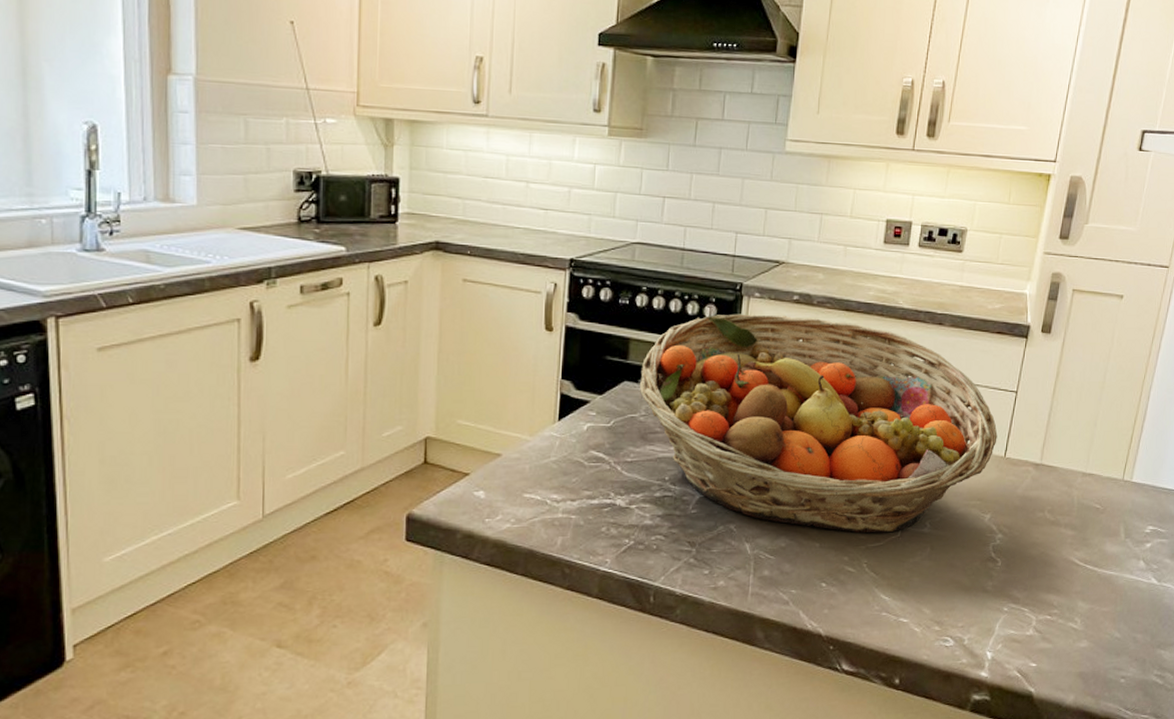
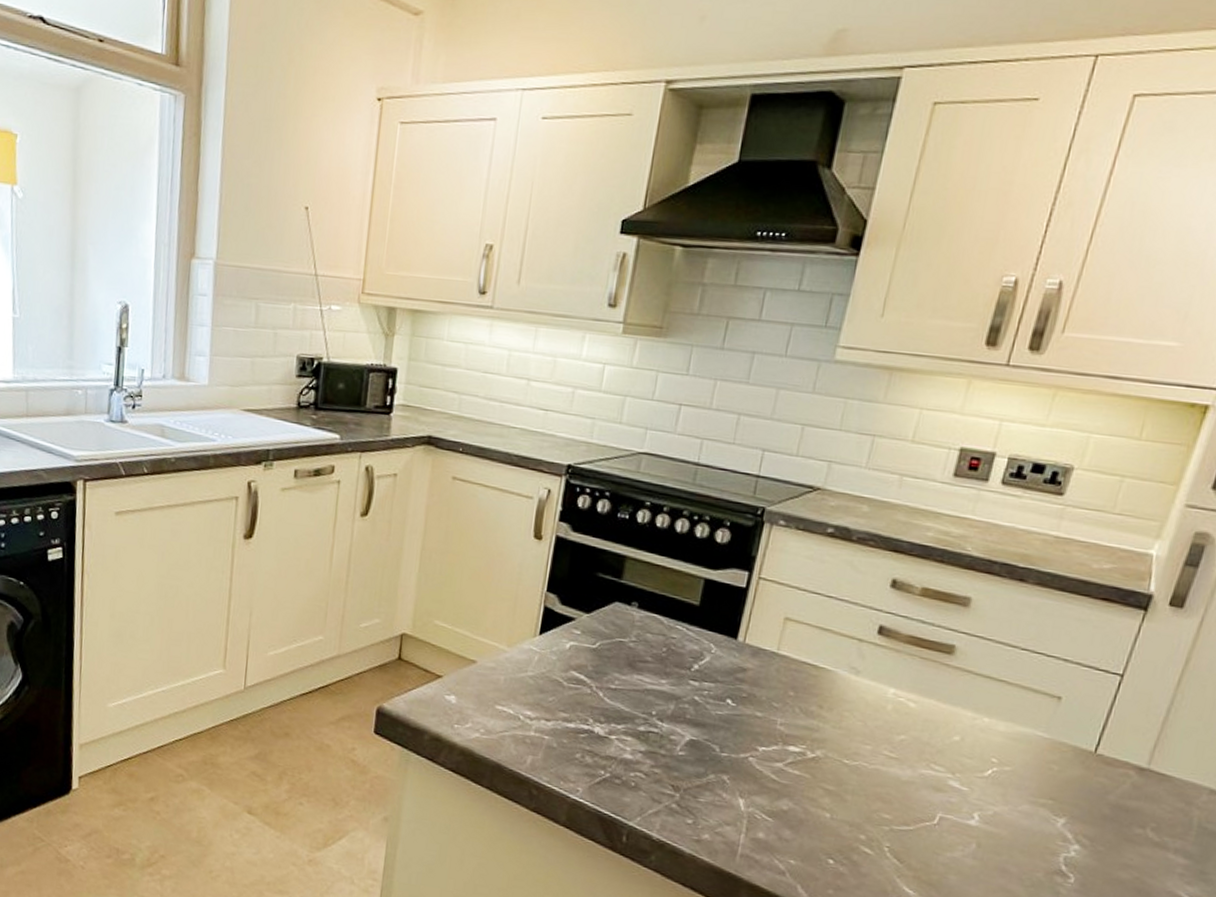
fruit basket: present [639,314,998,533] -> none [631,540,1088,818]

